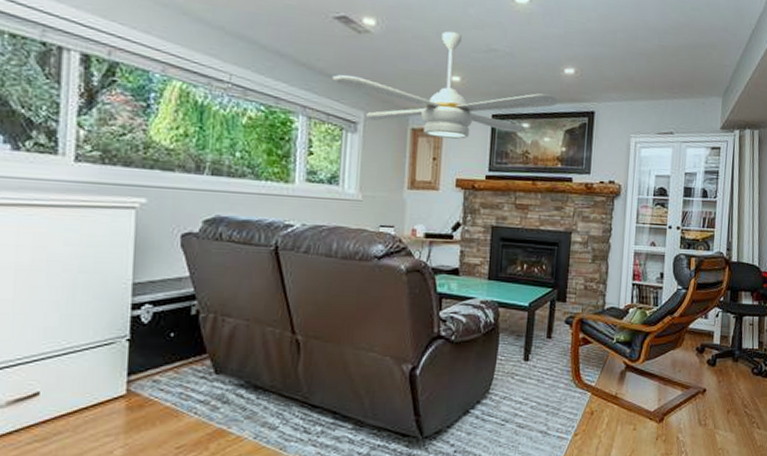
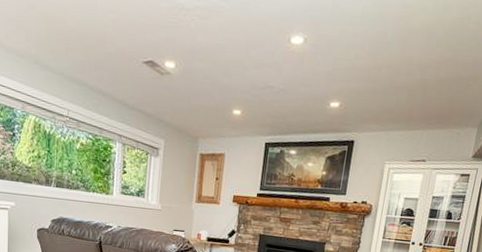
ceiling fan: present [332,31,559,139] -> none [141,71,323,163]

